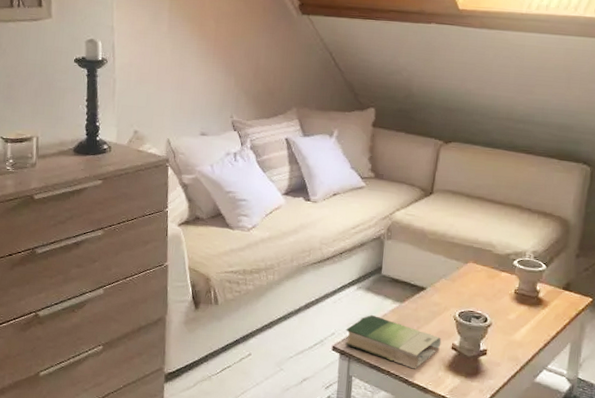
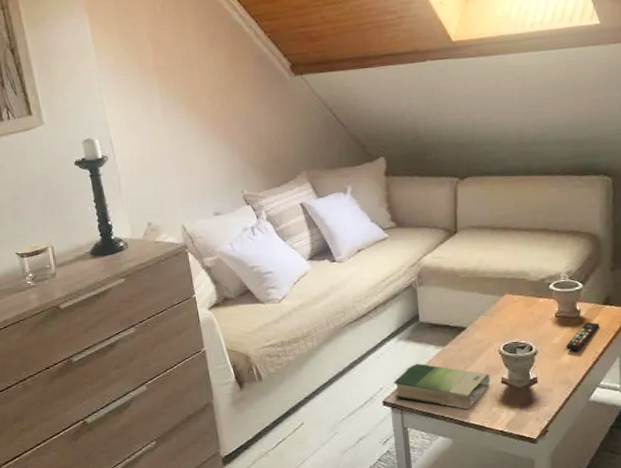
remote control: none [520,303,556,331] -> present [566,322,600,351]

